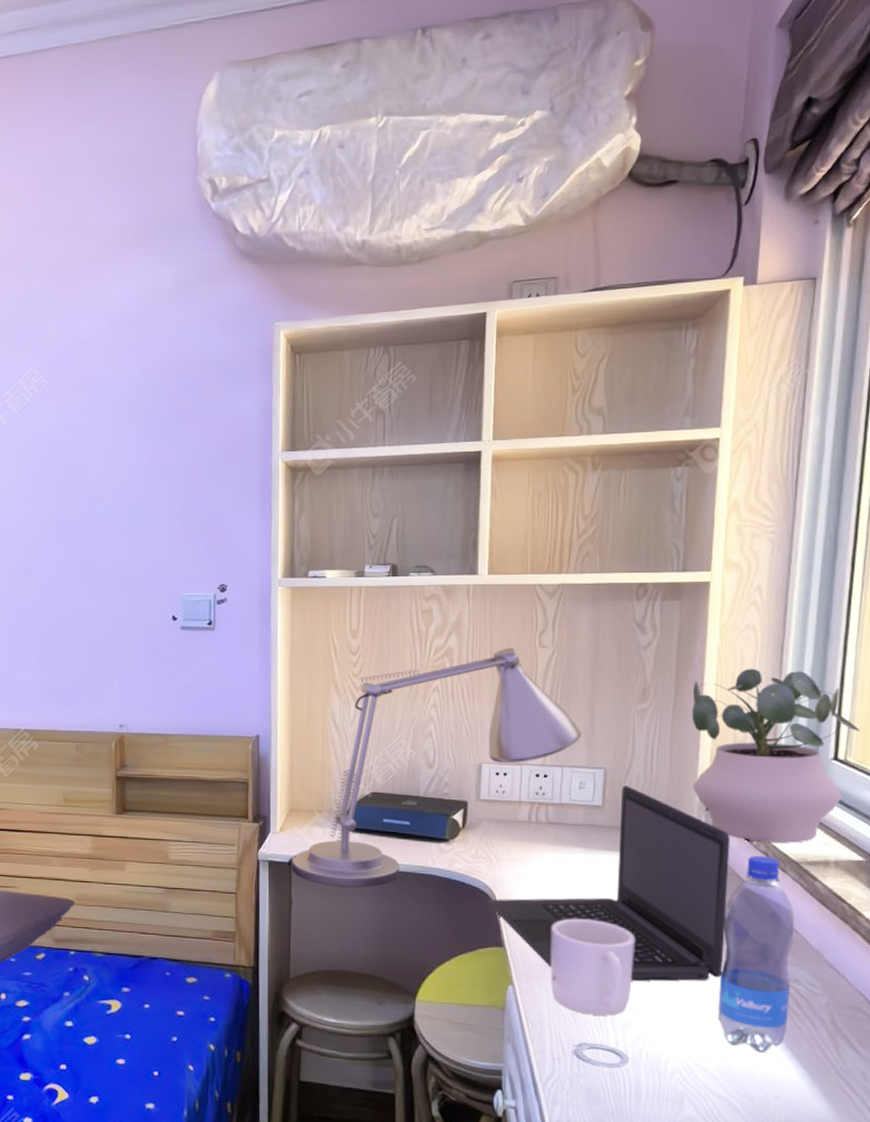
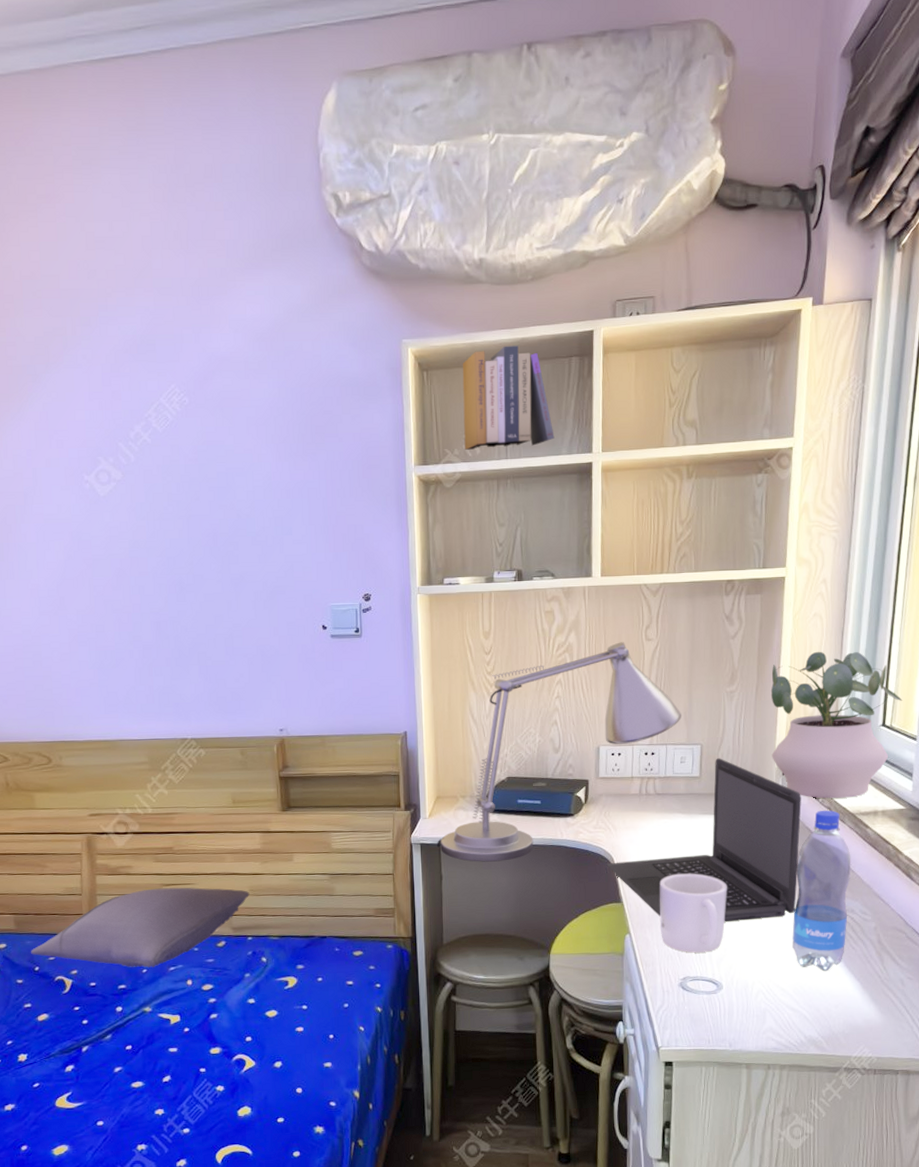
books: none [338,328,439,436] -> present [462,345,555,450]

